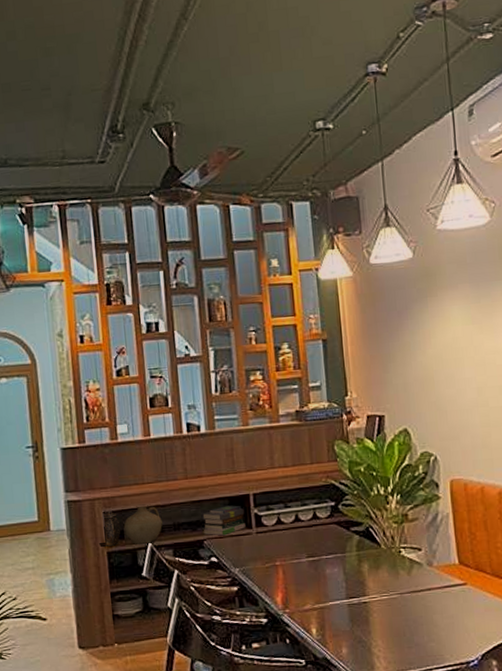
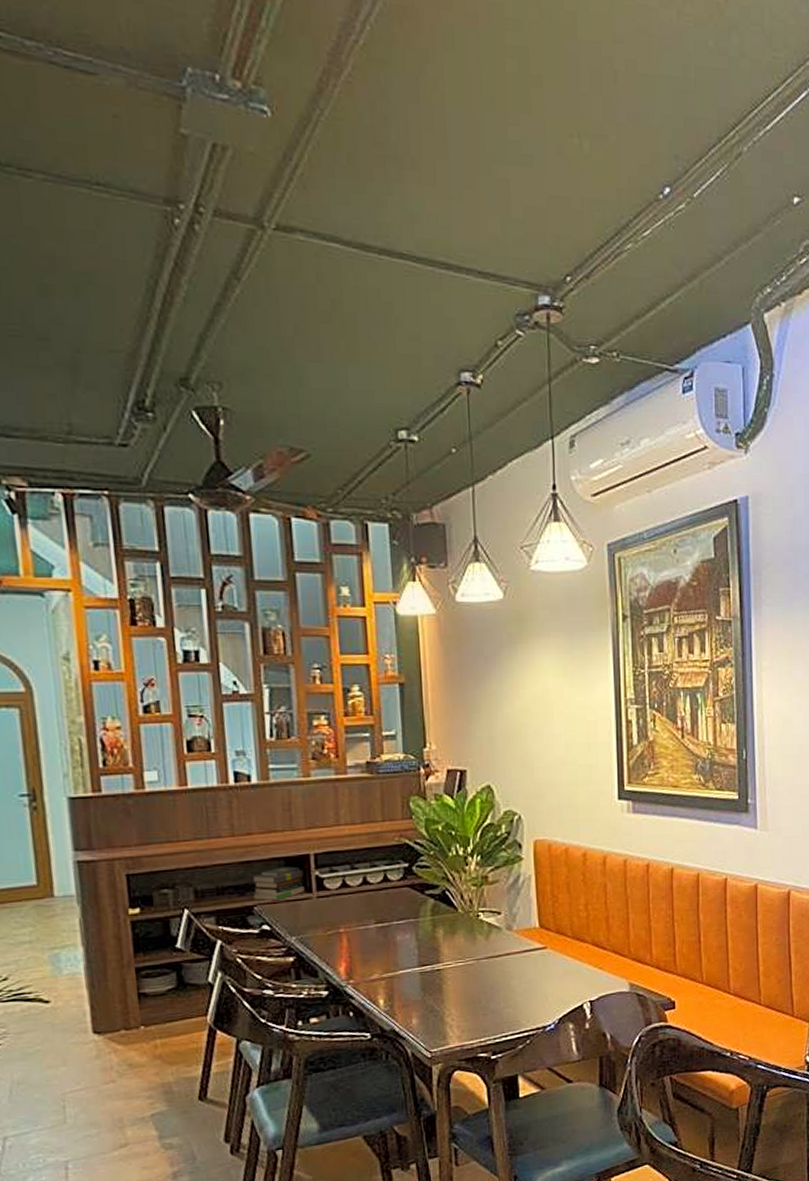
decorative jar: present [97,509,121,548] -> none [117,871,149,916]
ceramic jug: present [124,504,163,544] -> none [153,865,202,912]

